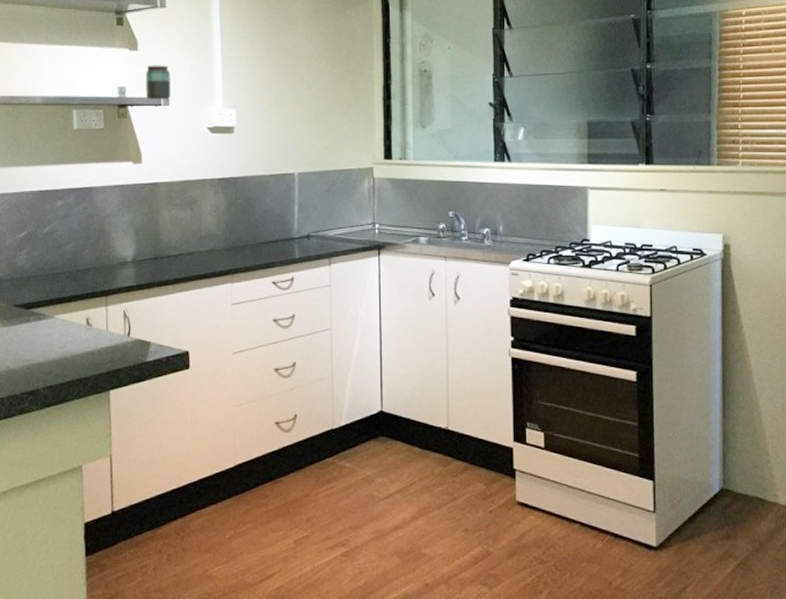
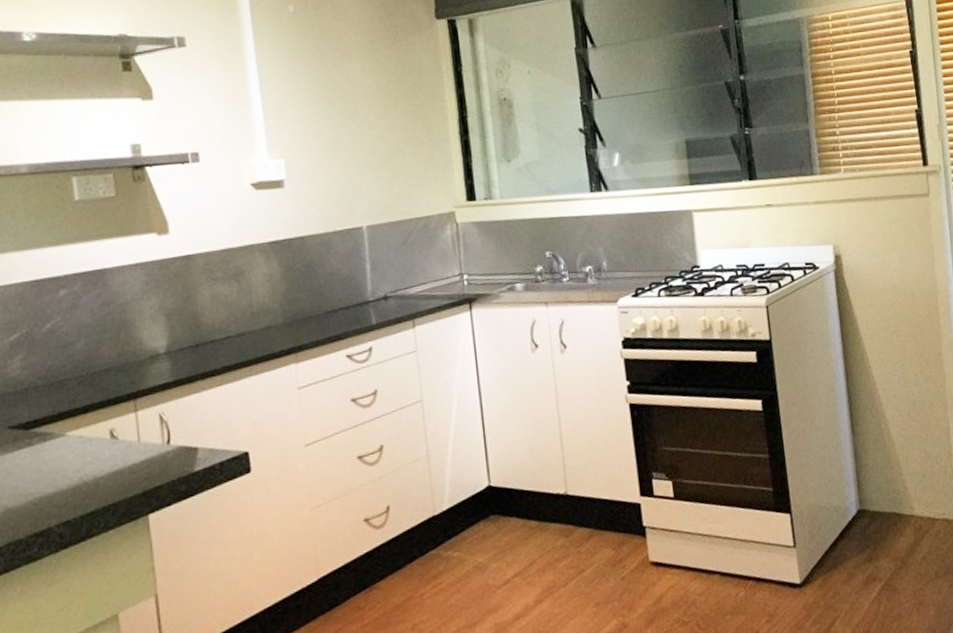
peanut butter: present [145,65,171,100] -> none [165,114,201,157]

